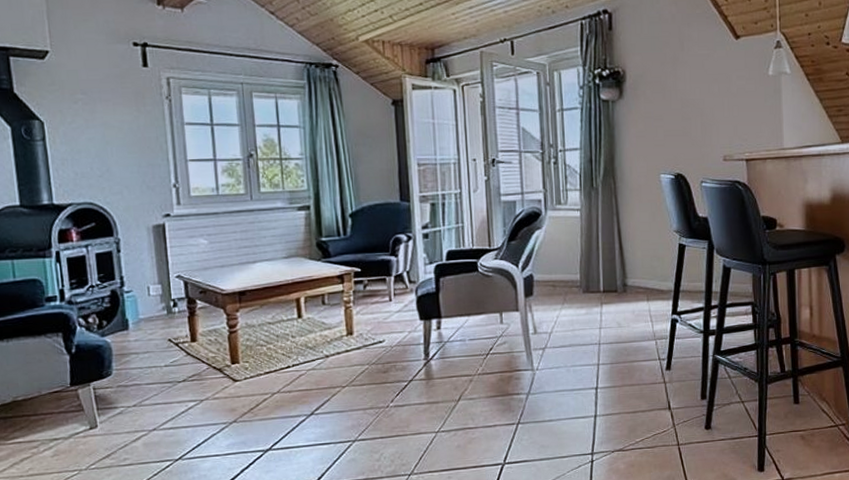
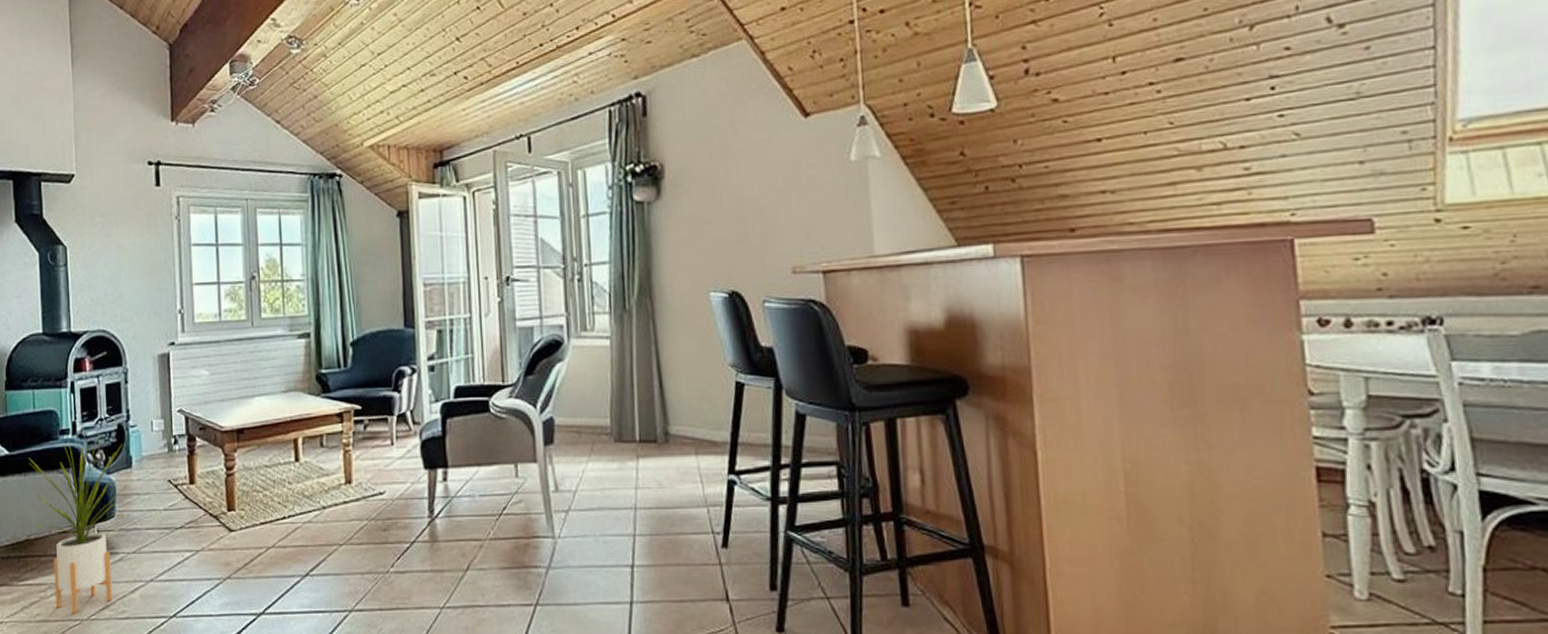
house plant: none [11,299,127,466] -> present [27,432,130,614]

